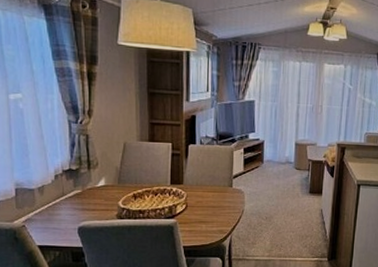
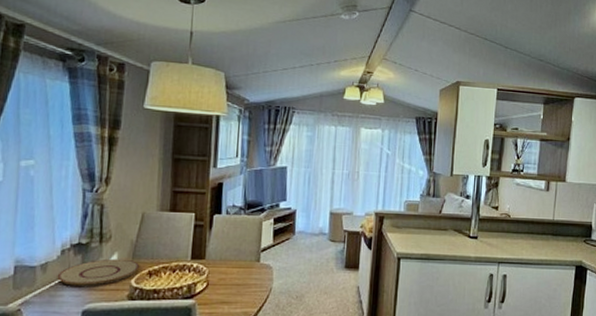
plate: none [53,183,126,207] -> present [57,258,140,286]

